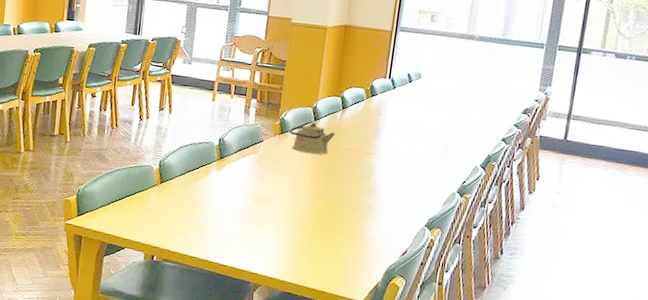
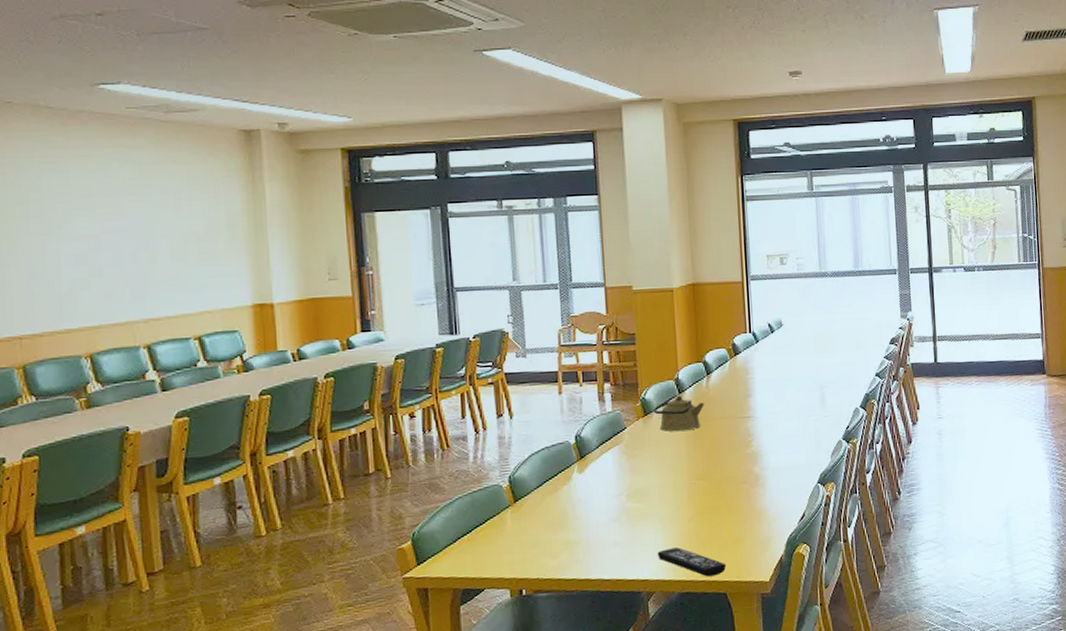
remote control: none [269,251,328,285] -> present [657,547,727,577]

